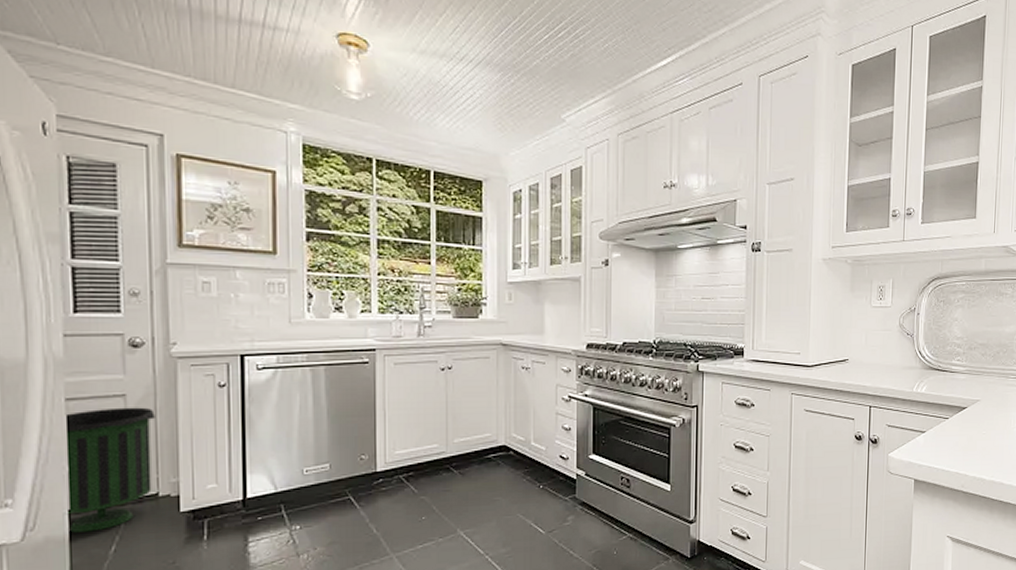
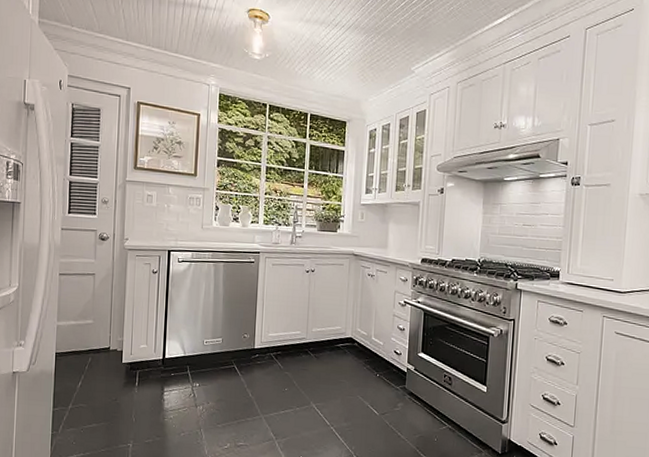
trash can: present [64,407,155,533] -> none [53,282,112,370]

